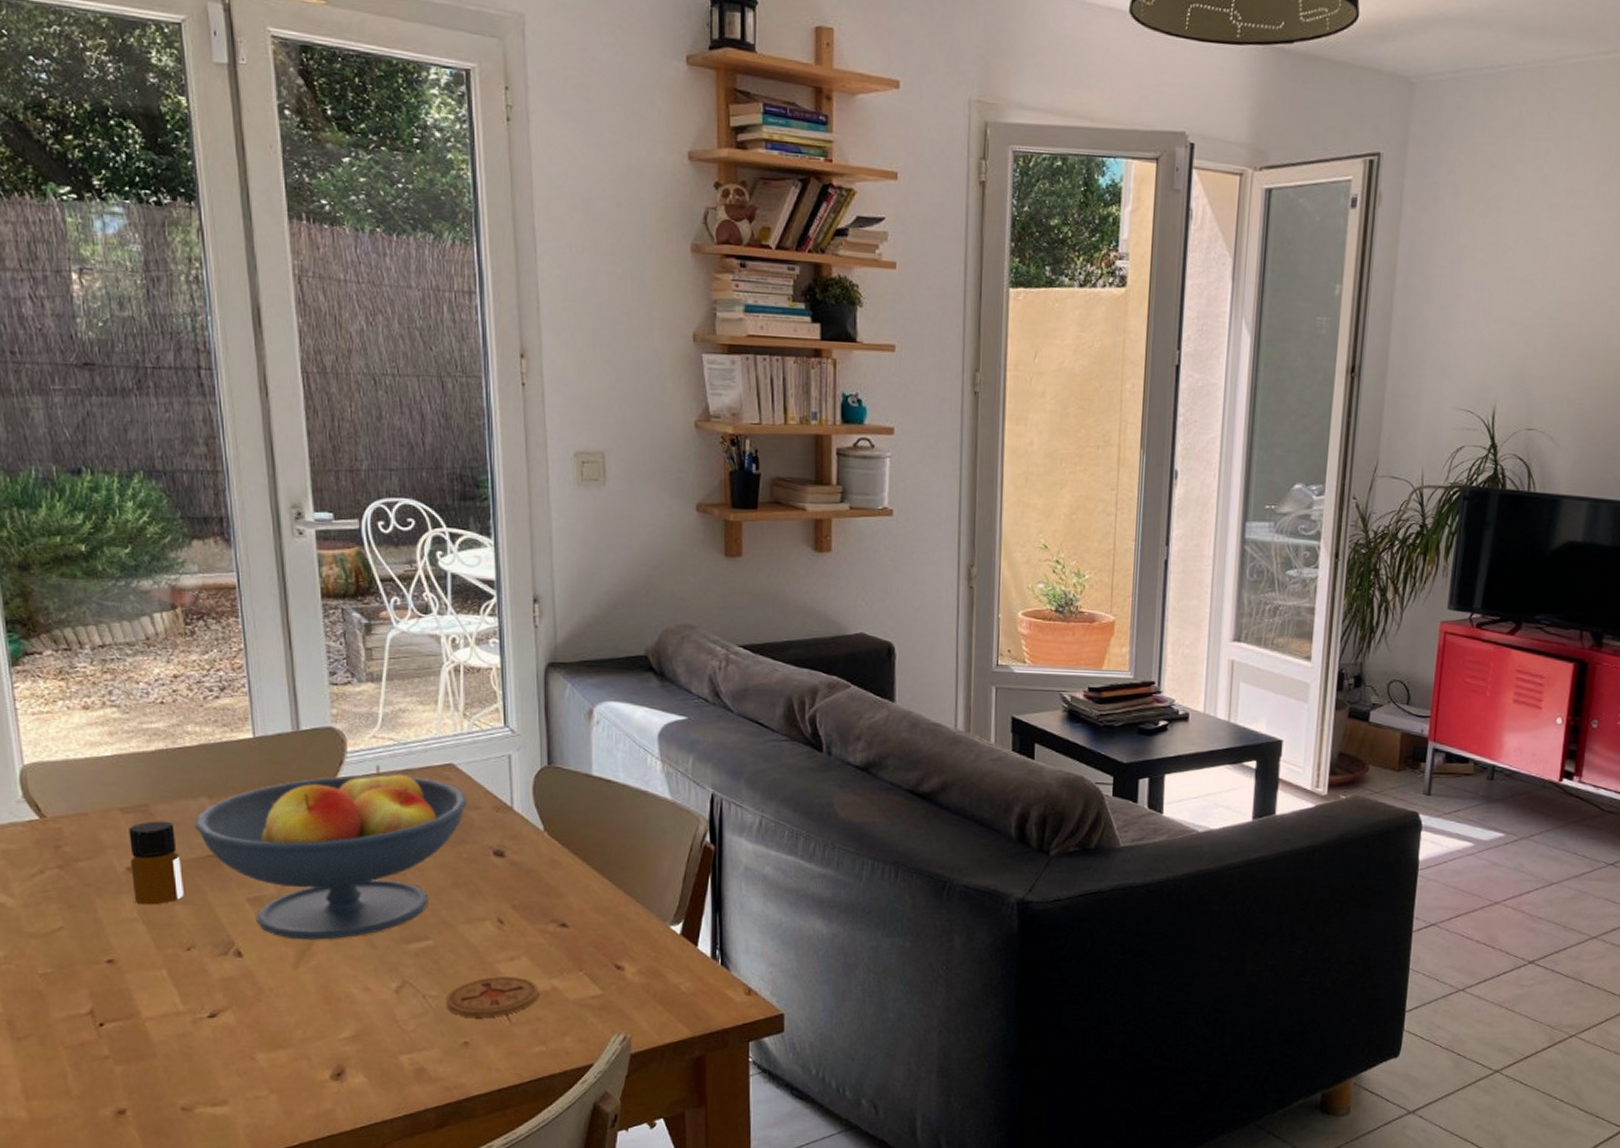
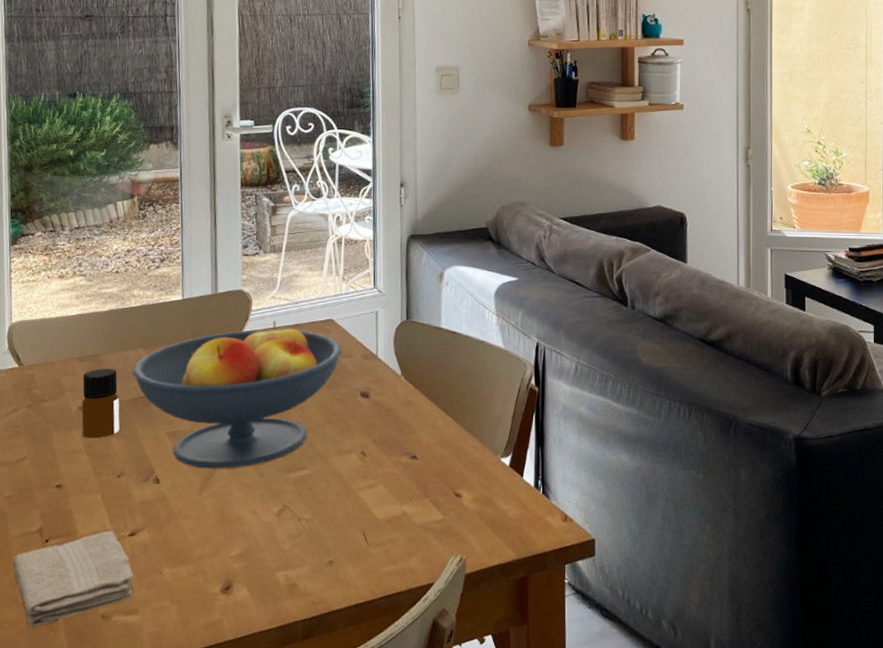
washcloth: none [58,1012,220,1122] -> present [12,530,134,627]
coaster: present [445,977,539,1017] -> none [316,502,392,539]

